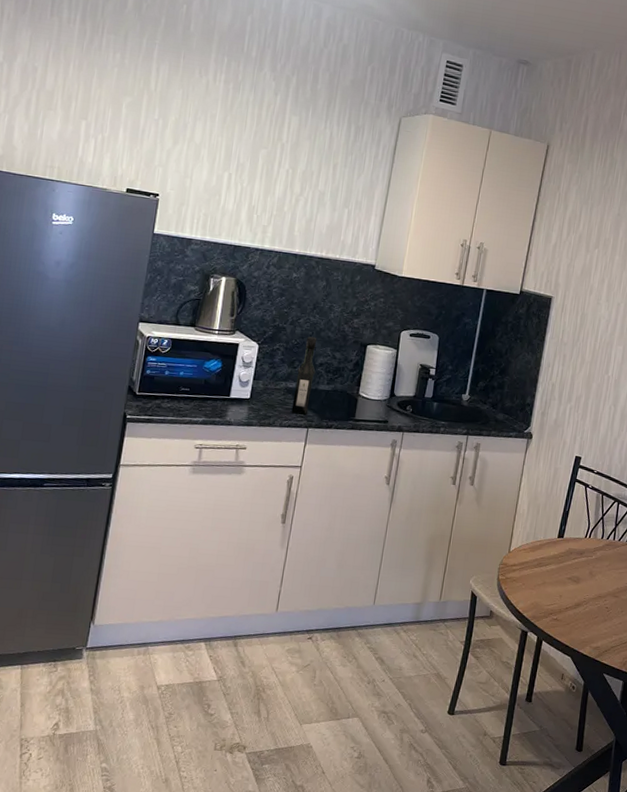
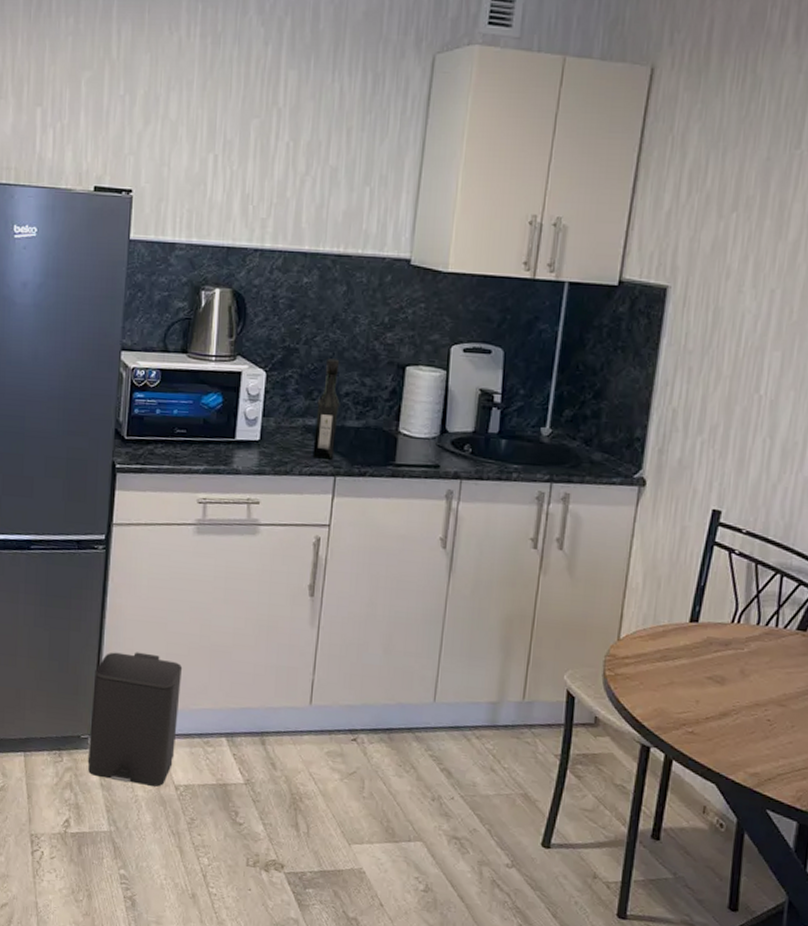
pedal bin: none [80,573,172,688] -> present [87,652,183,787]

